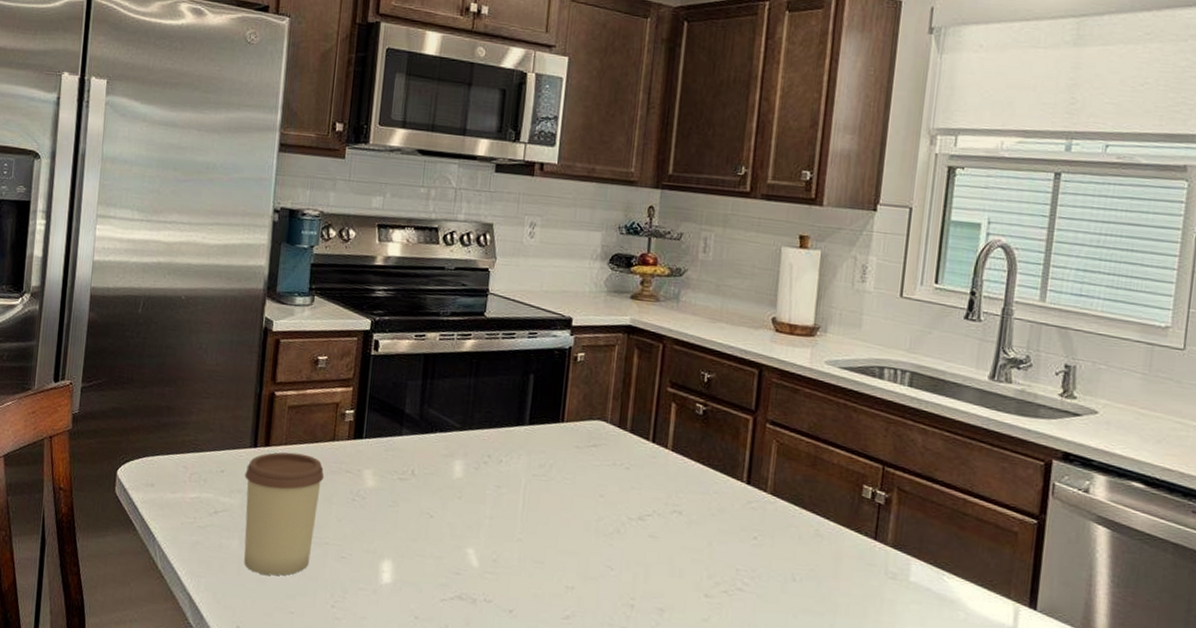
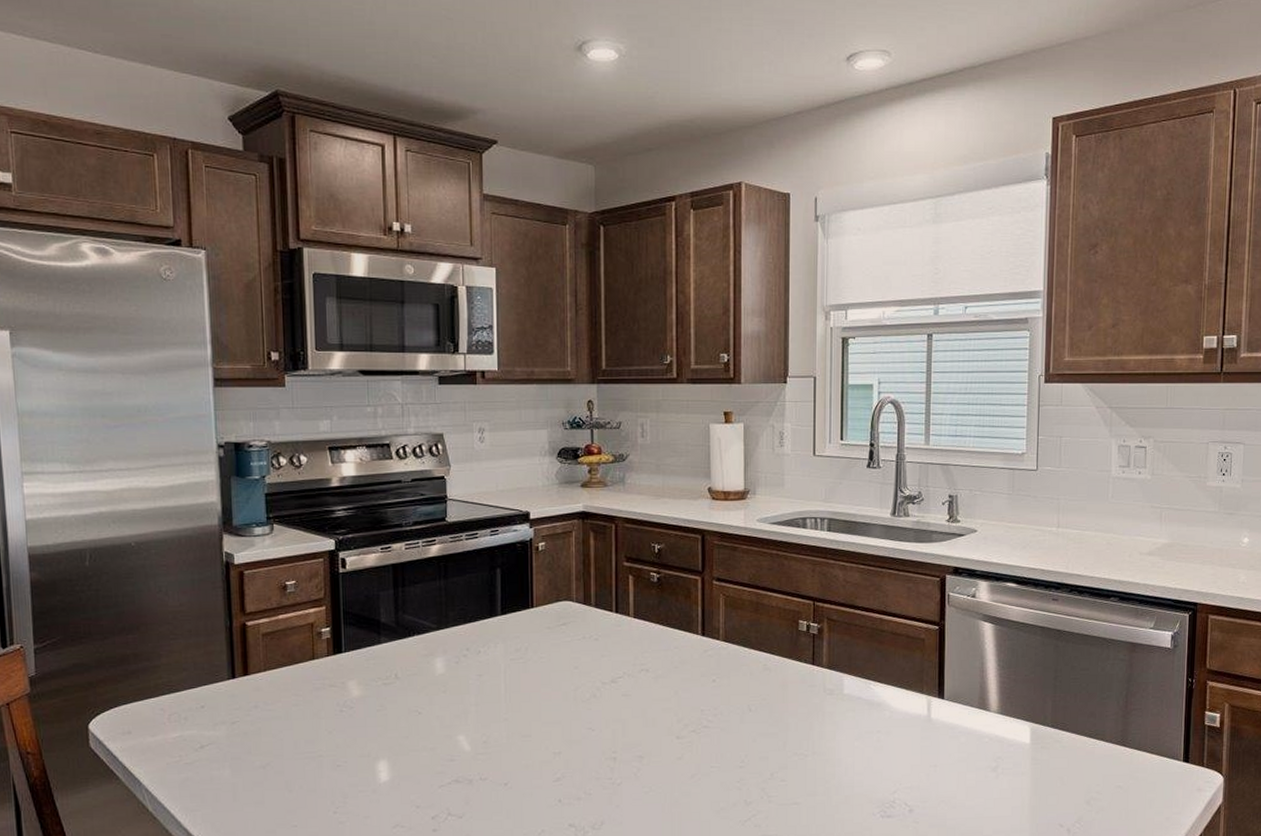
cup: present [244,452,325,576] -> none [227,677,309,796]

